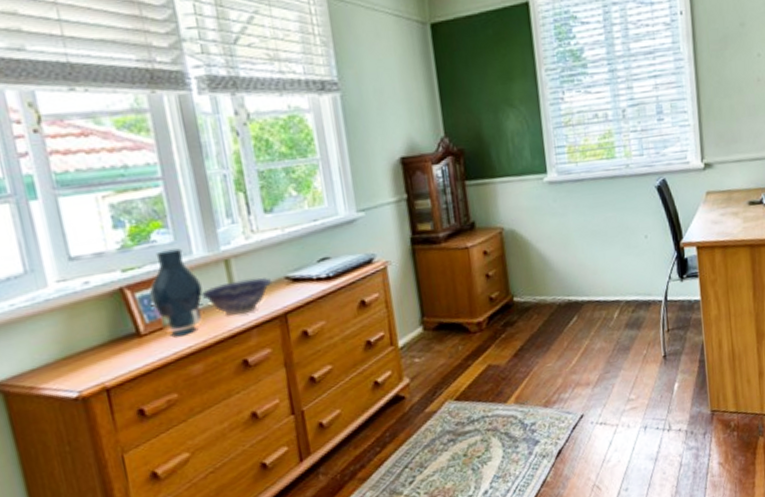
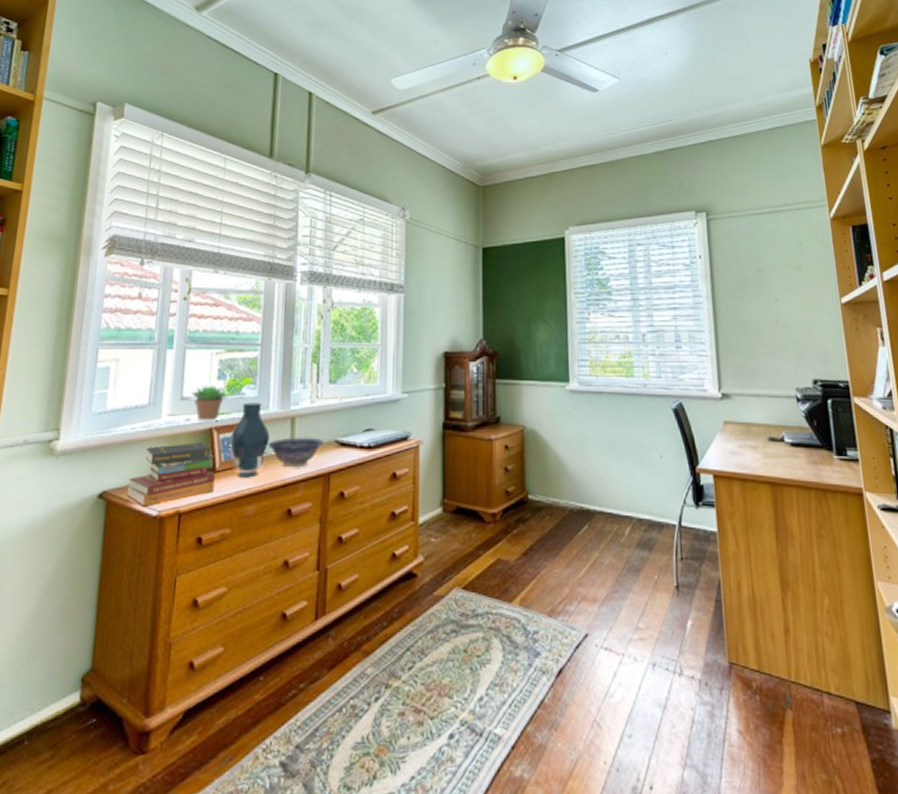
books: none [26,306,146,391] -> present [127,442,215,506]
succulent plant: none [81,237,130,283] -> present [191,386,226,421]

